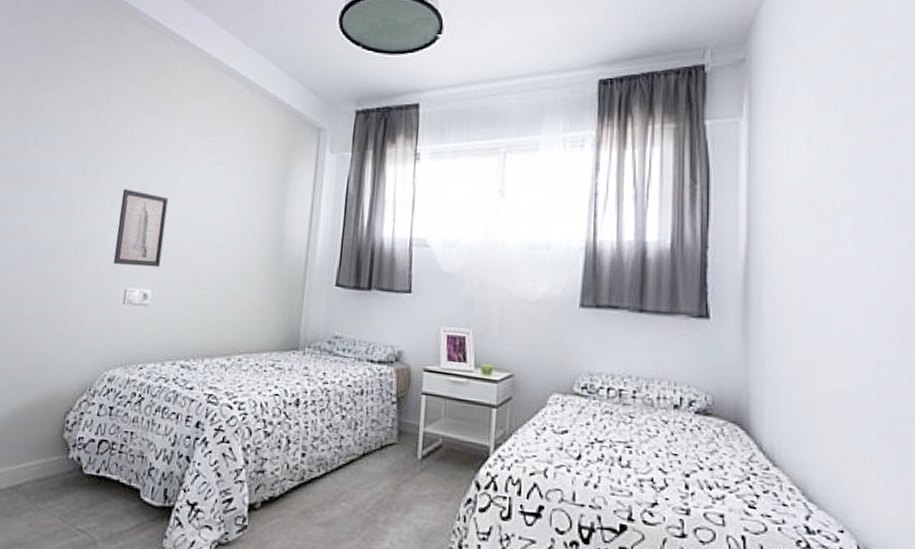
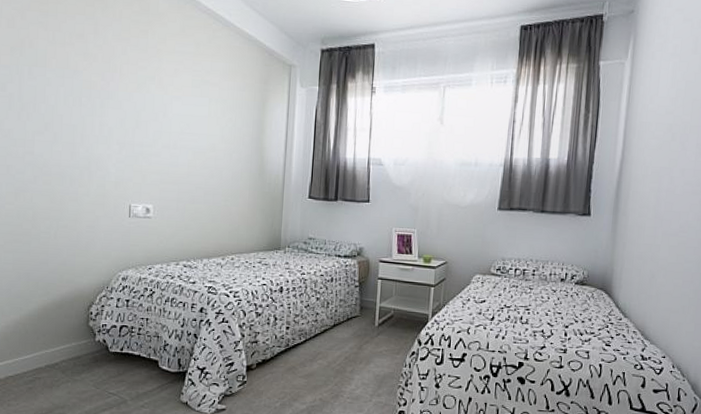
wall art: present [114,189,169,268] -> none [116,119,161,186]

